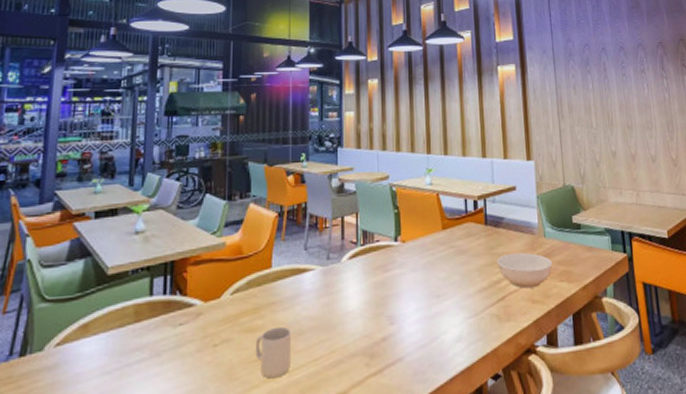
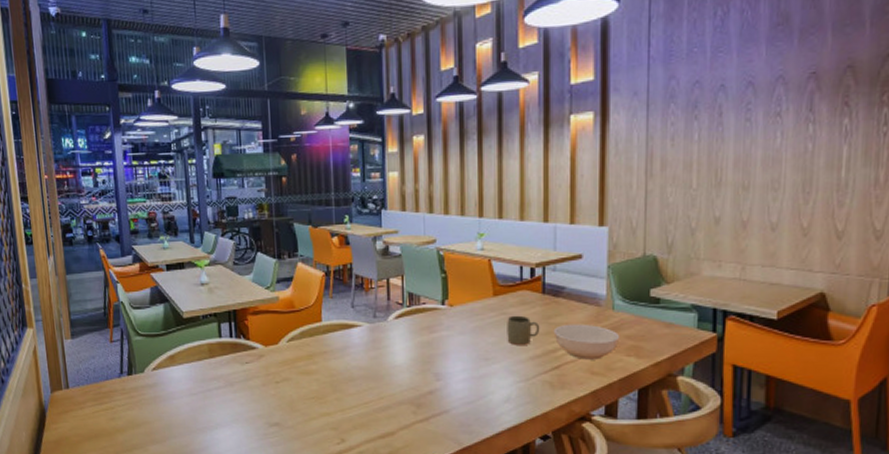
cup: present [255,326,291,379] -> none [311,372,343,414]
mug: none [455,247,485,279] -> present [507,315,540,345]

